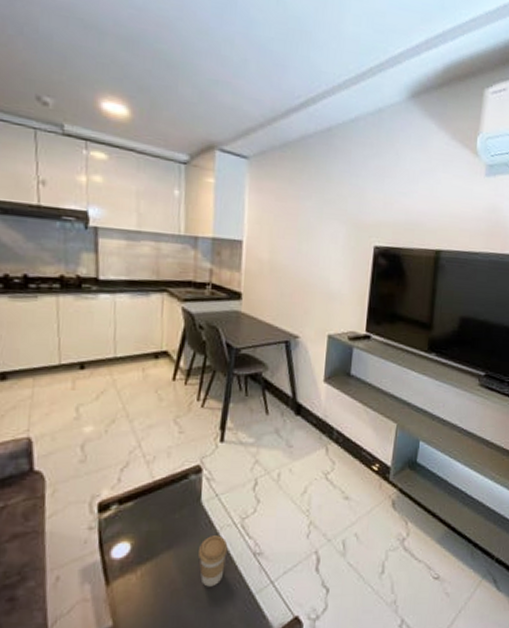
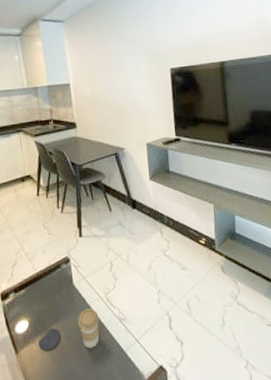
coaster: none [139,556,173,584] -> present [38,328,61,351]

